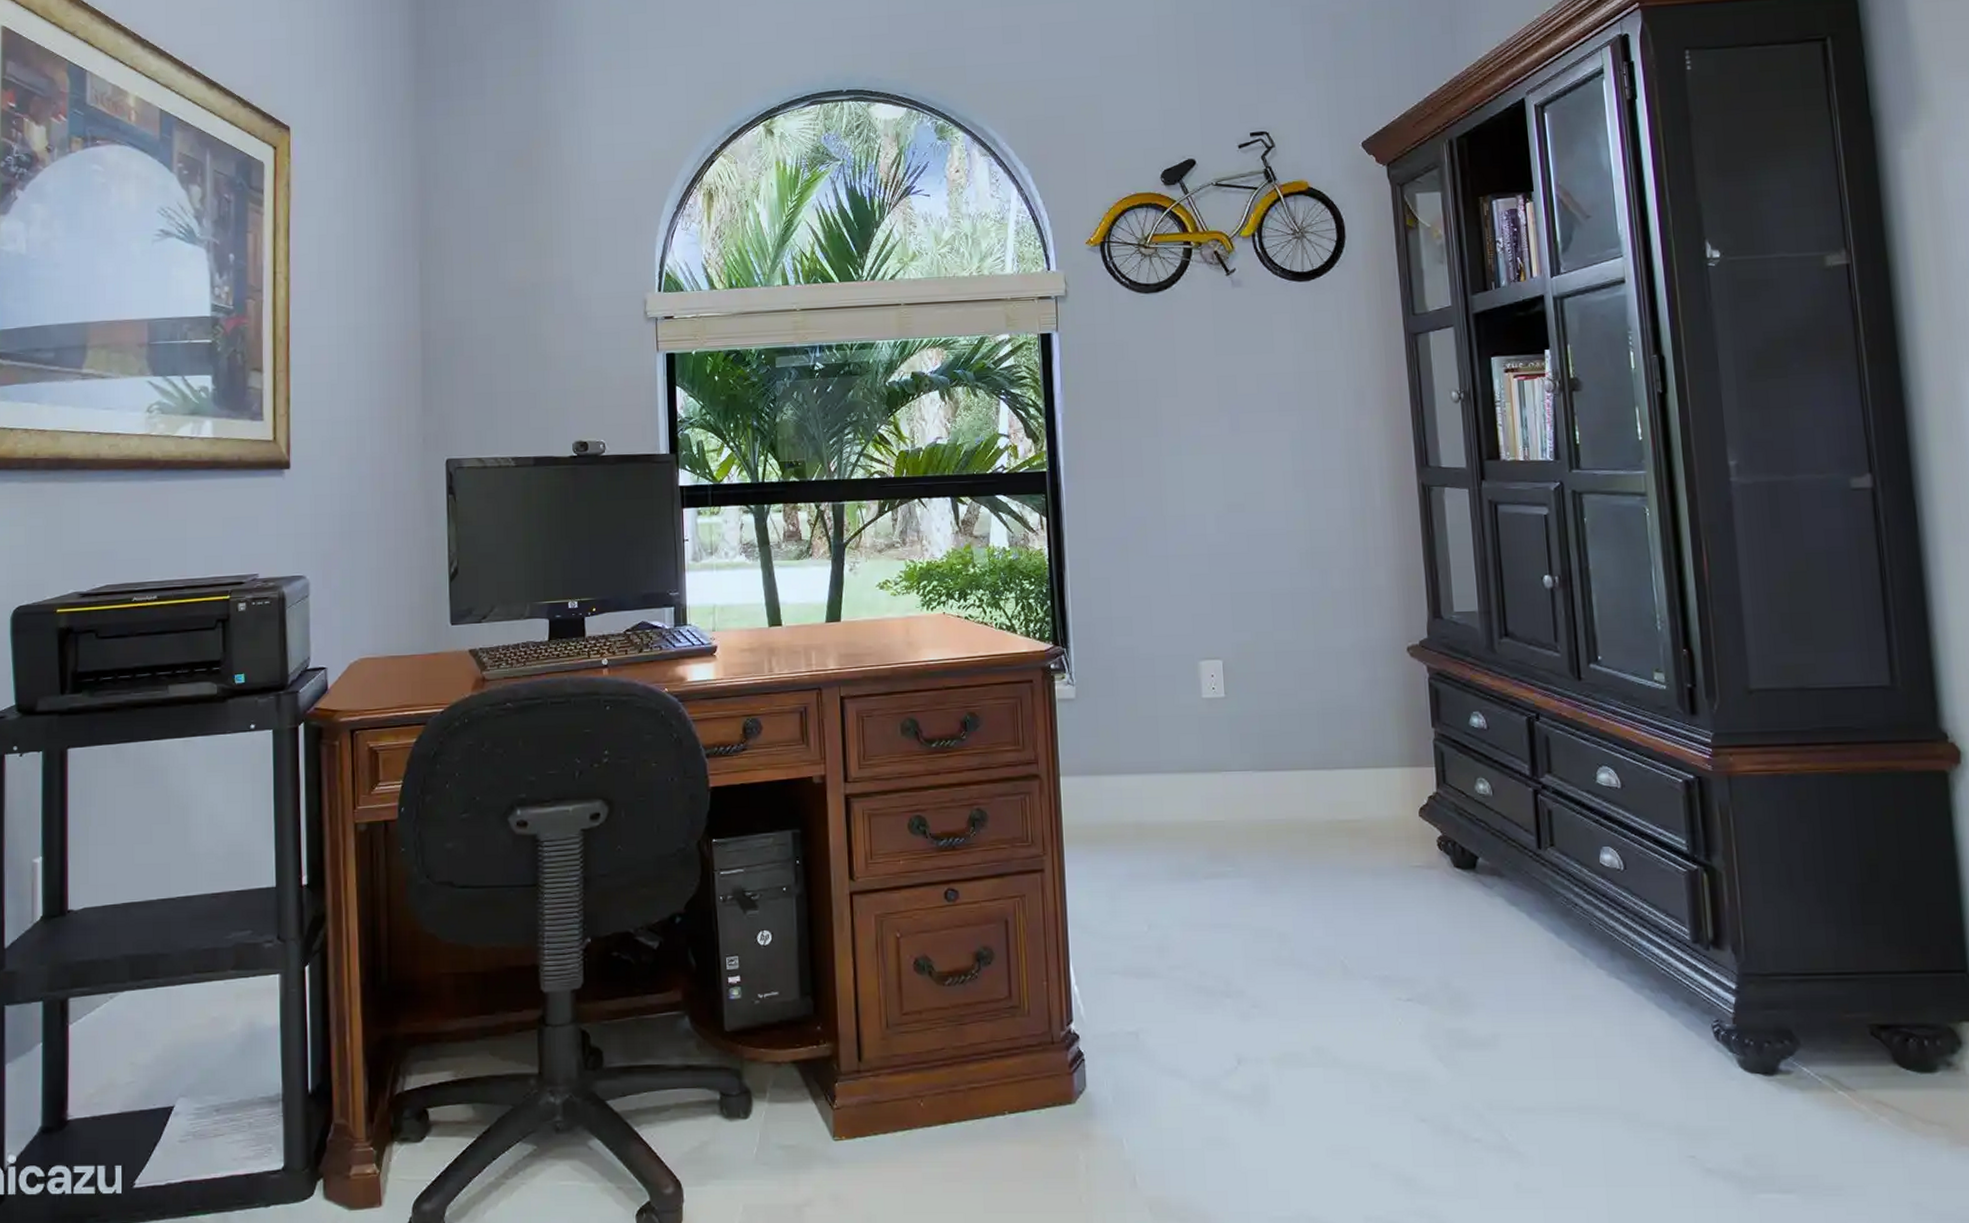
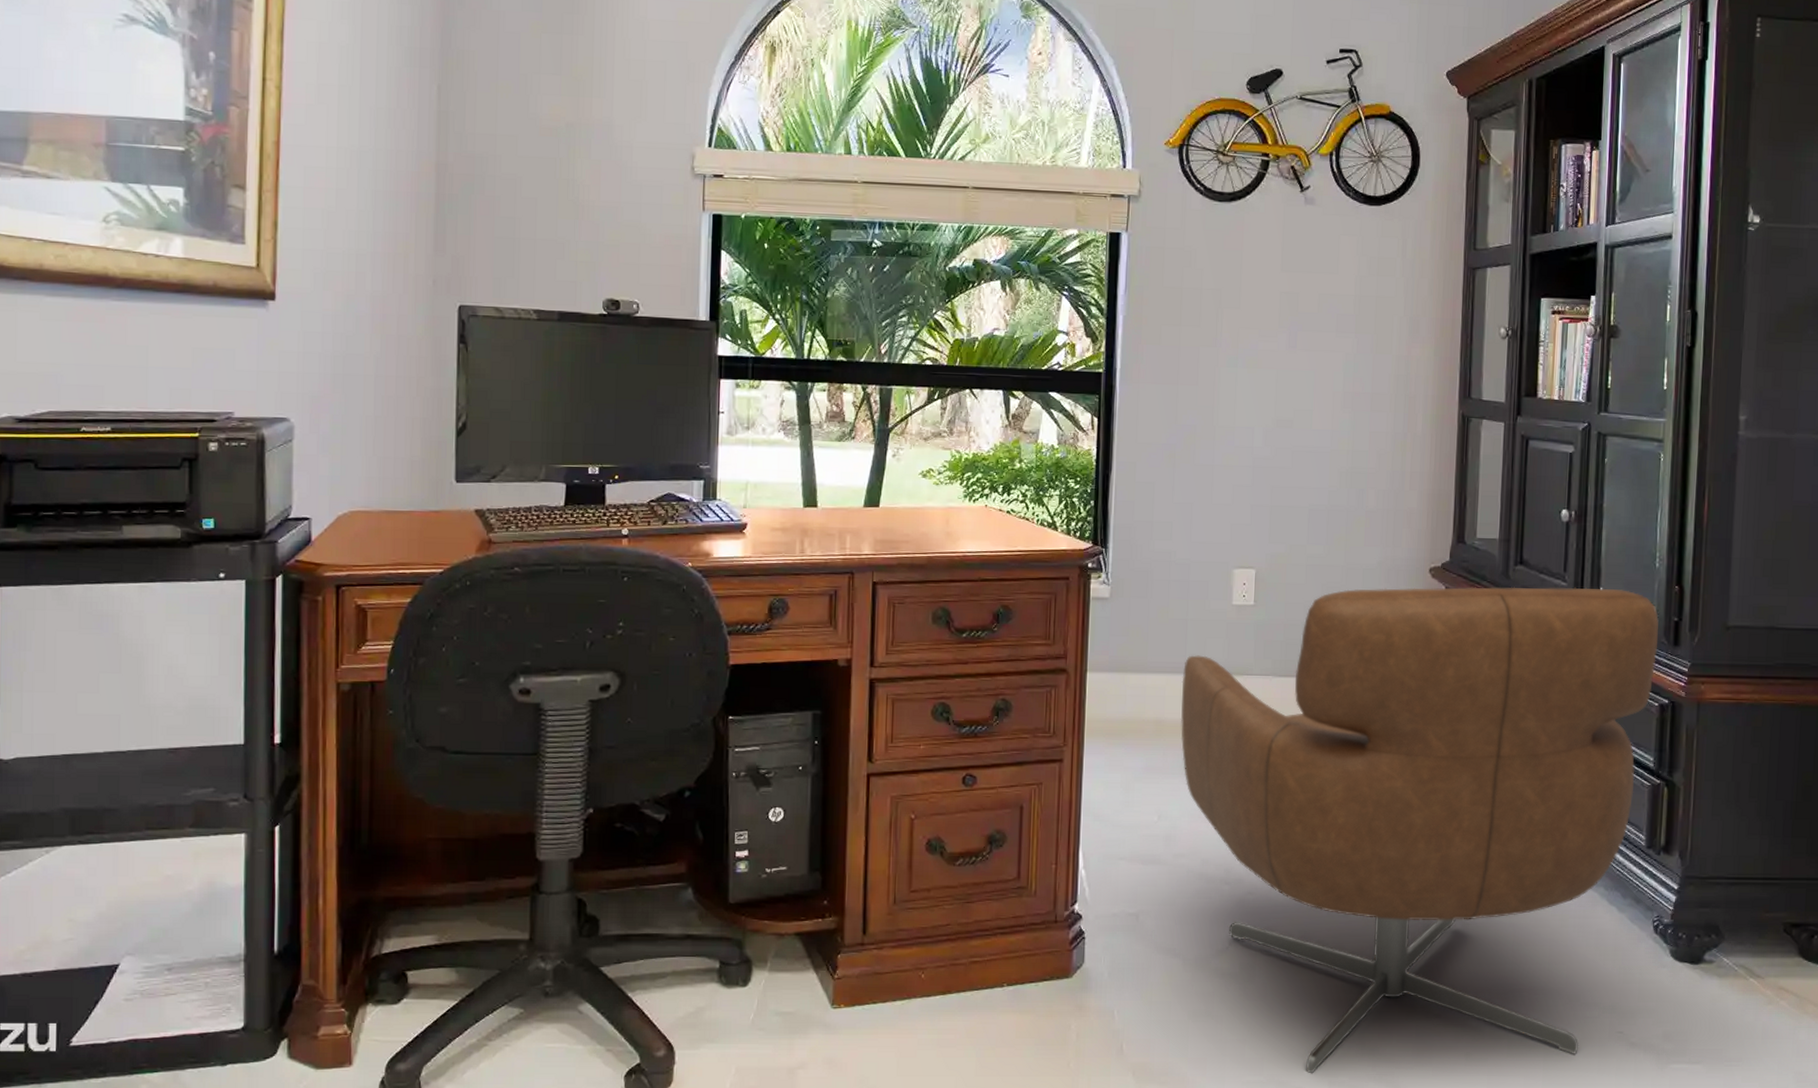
chair: none [1158,657,1673,1208] -> present [1180,587,1659,1074]

